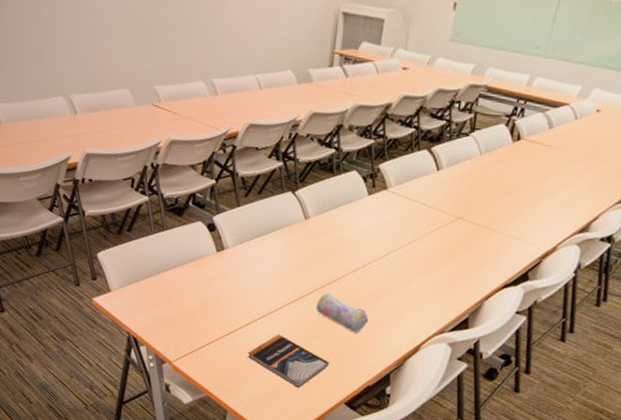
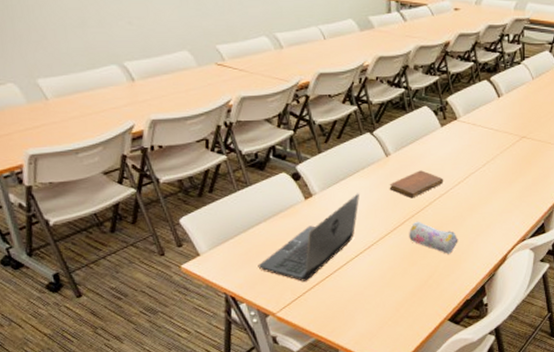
laptop: none [162,253,272,335] -> present [258,193,359,282]
book: present [248,334,329,388] -> none [351,267,429,315]
notebook: none [303,239,363,268] -> present [389,170,444,199]

